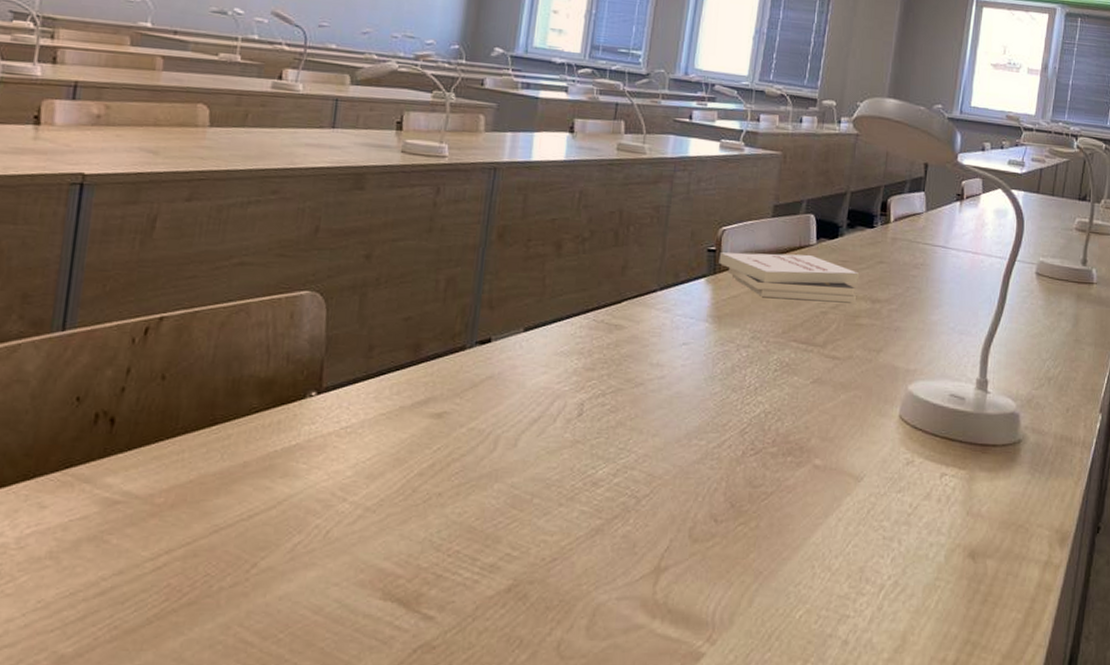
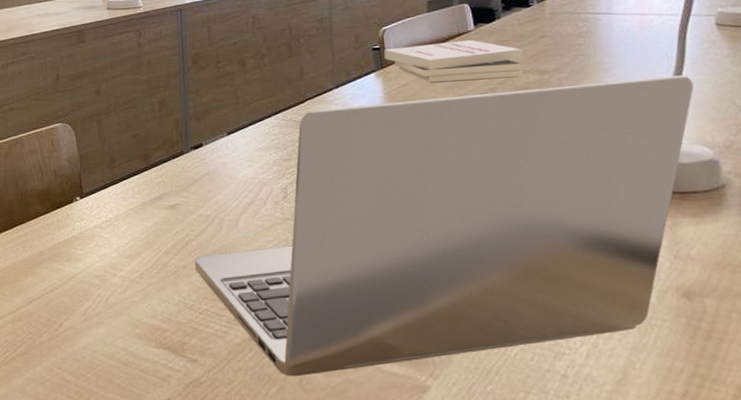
laptop: none [453,312,1009,640] -> present [194,75,694,377]

